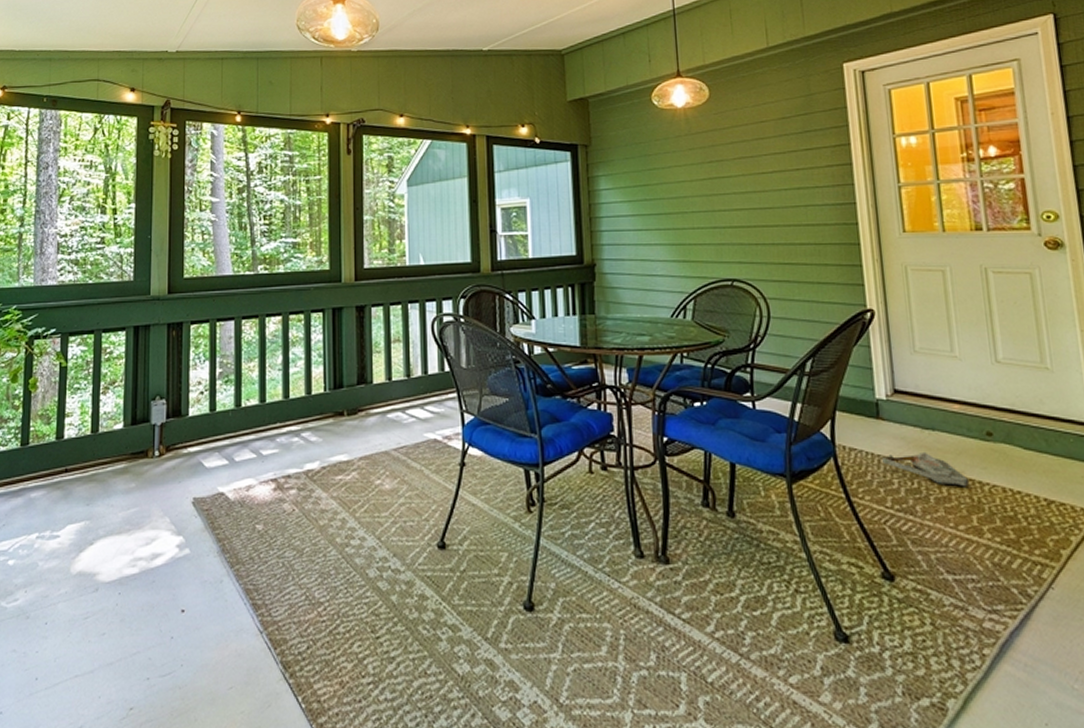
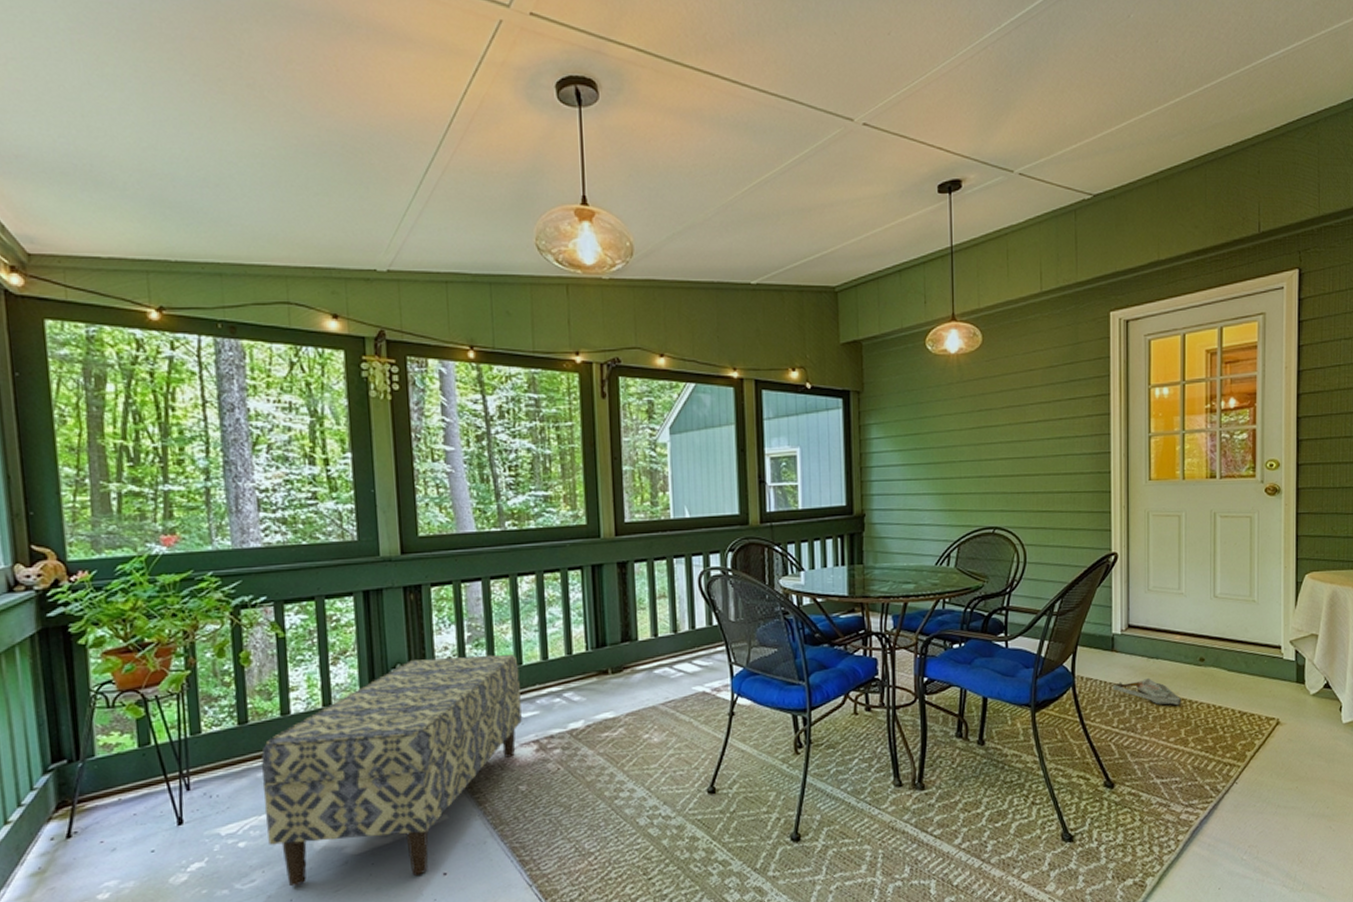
bench: none [33,391,262,610] -> present [261,653,522,887]

